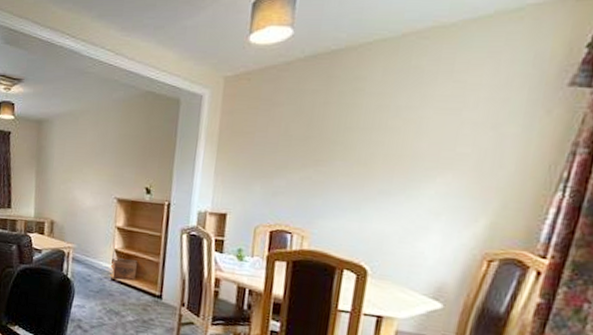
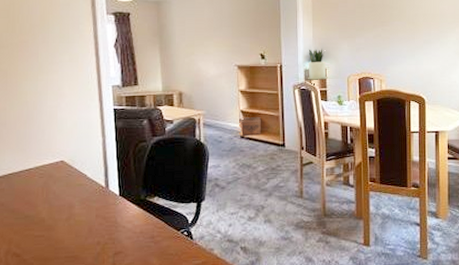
planter: none [200,187,228,227] -> present [307,49,328,80]

